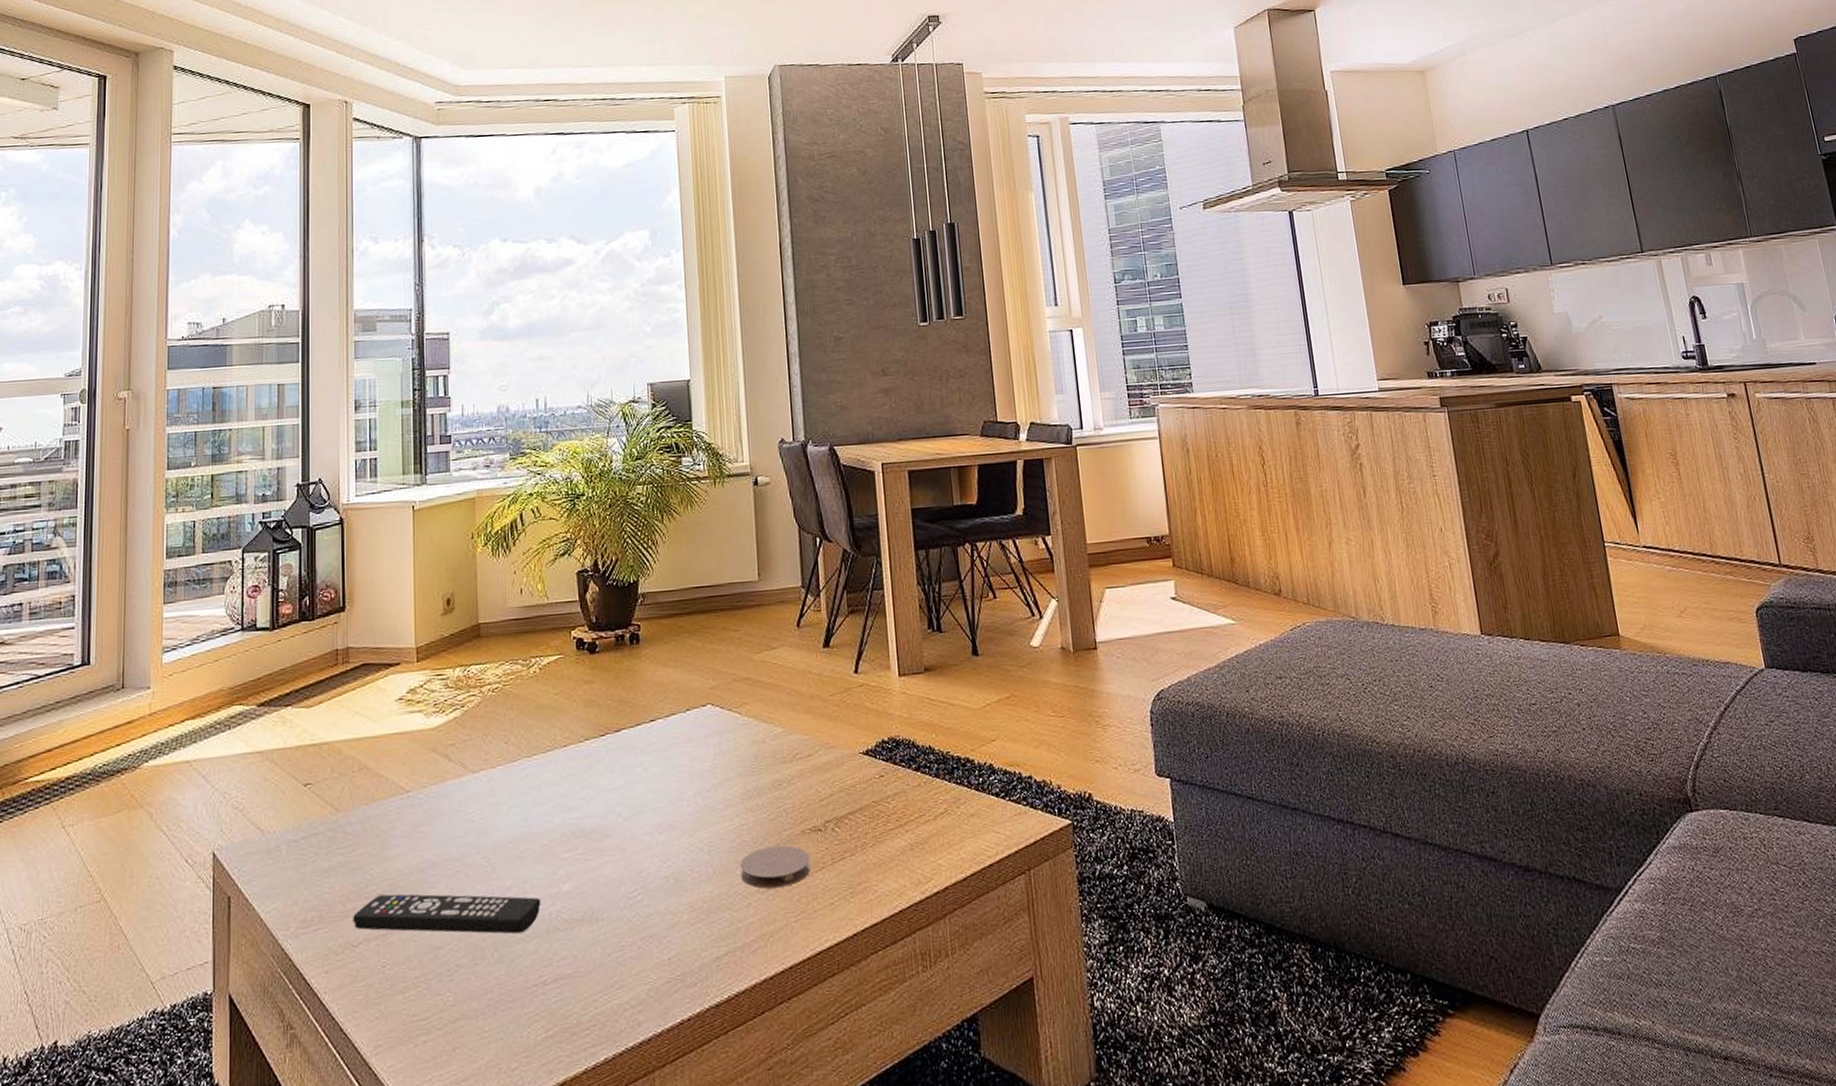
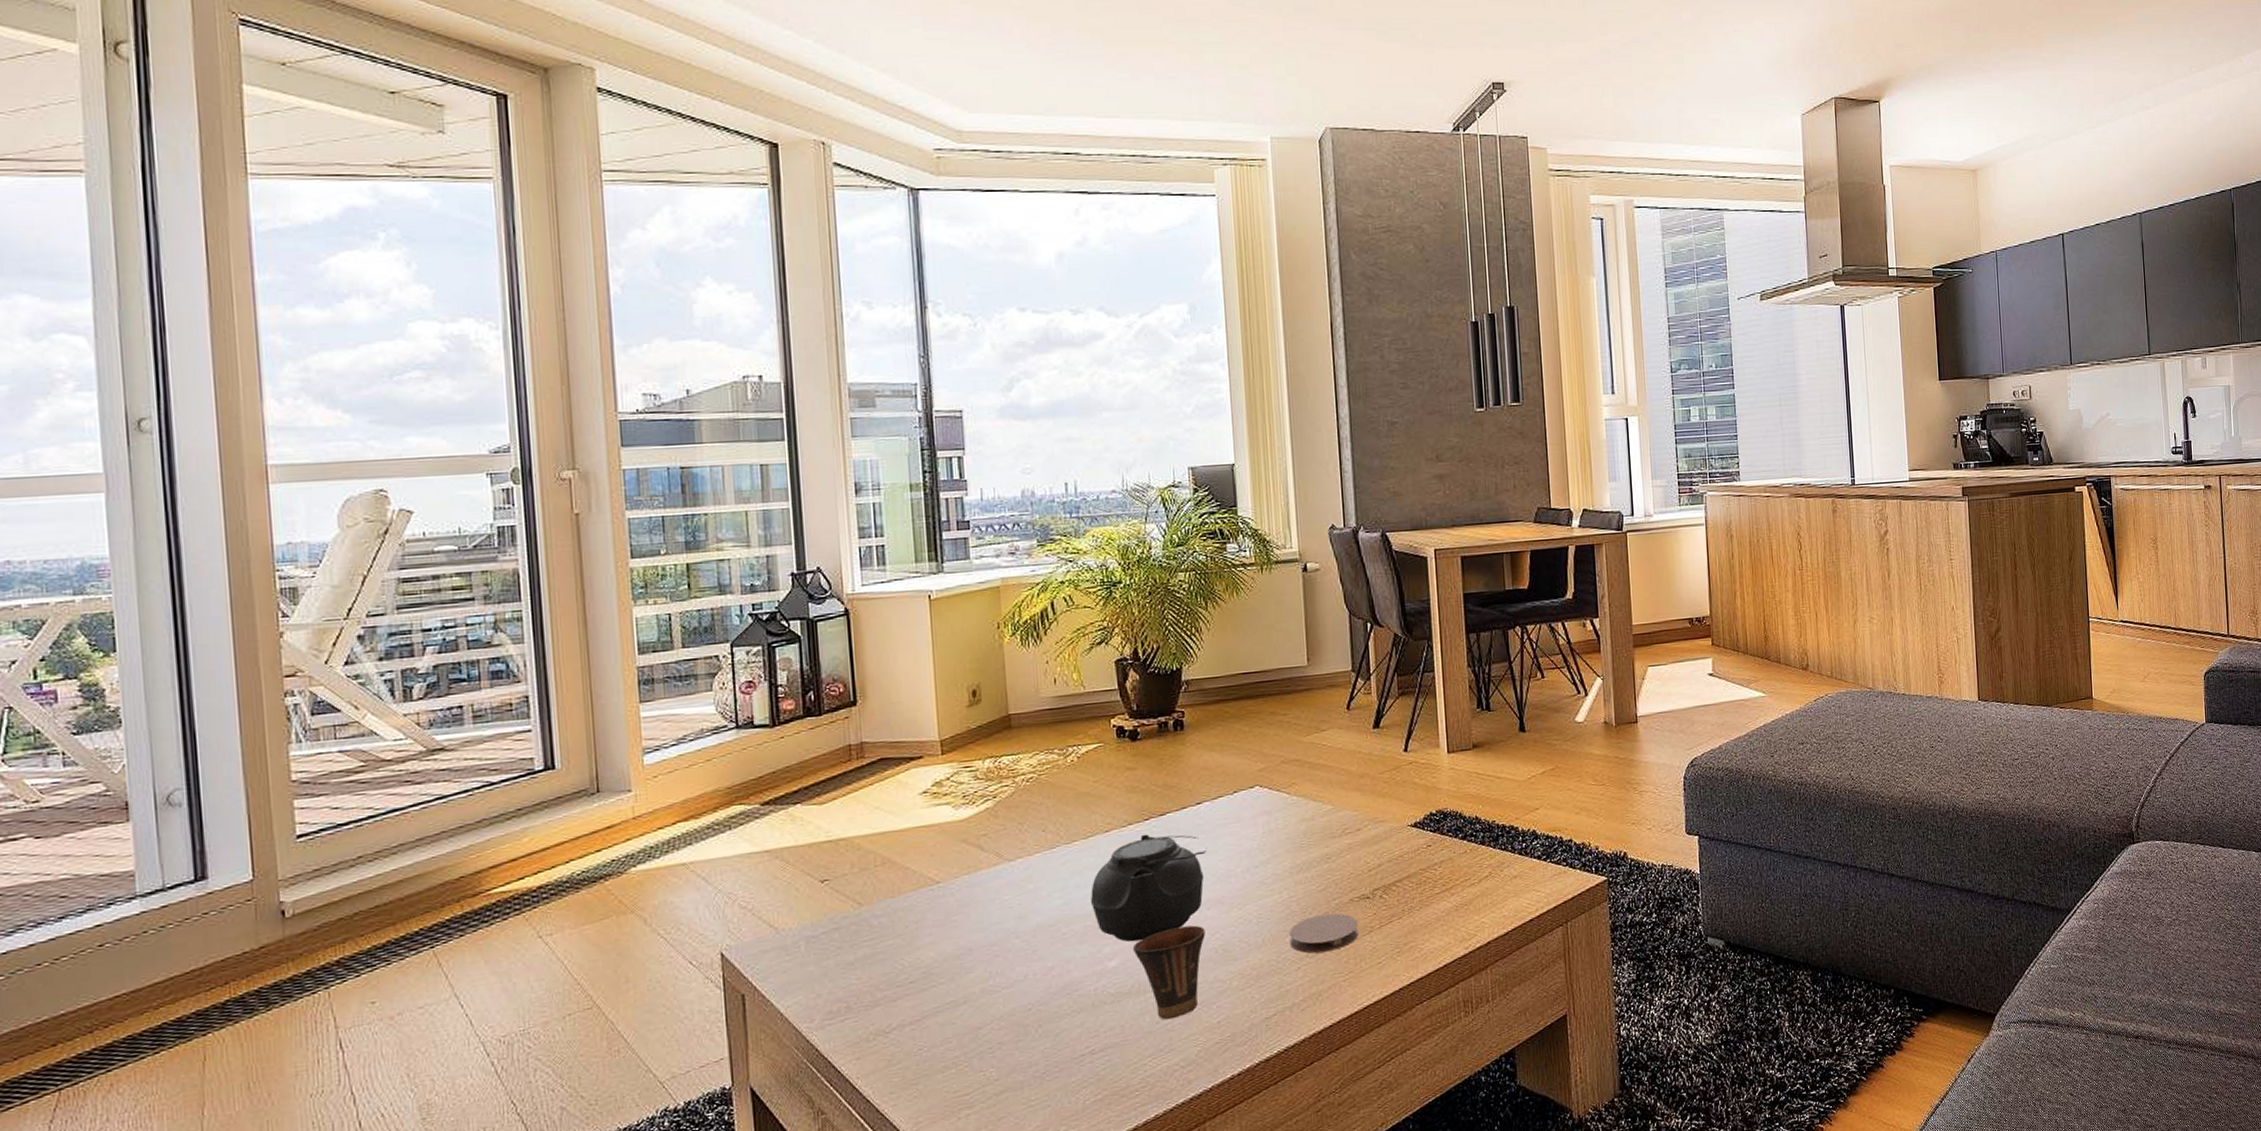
remote control: present [353,894,541,934] -> none [884,975,1086,1017]
teapot: none [547,750,660,865] -> present [1090,834,1207,942]
cup: none [587,850,657,953] -> present [1133,925,1205,1020]

